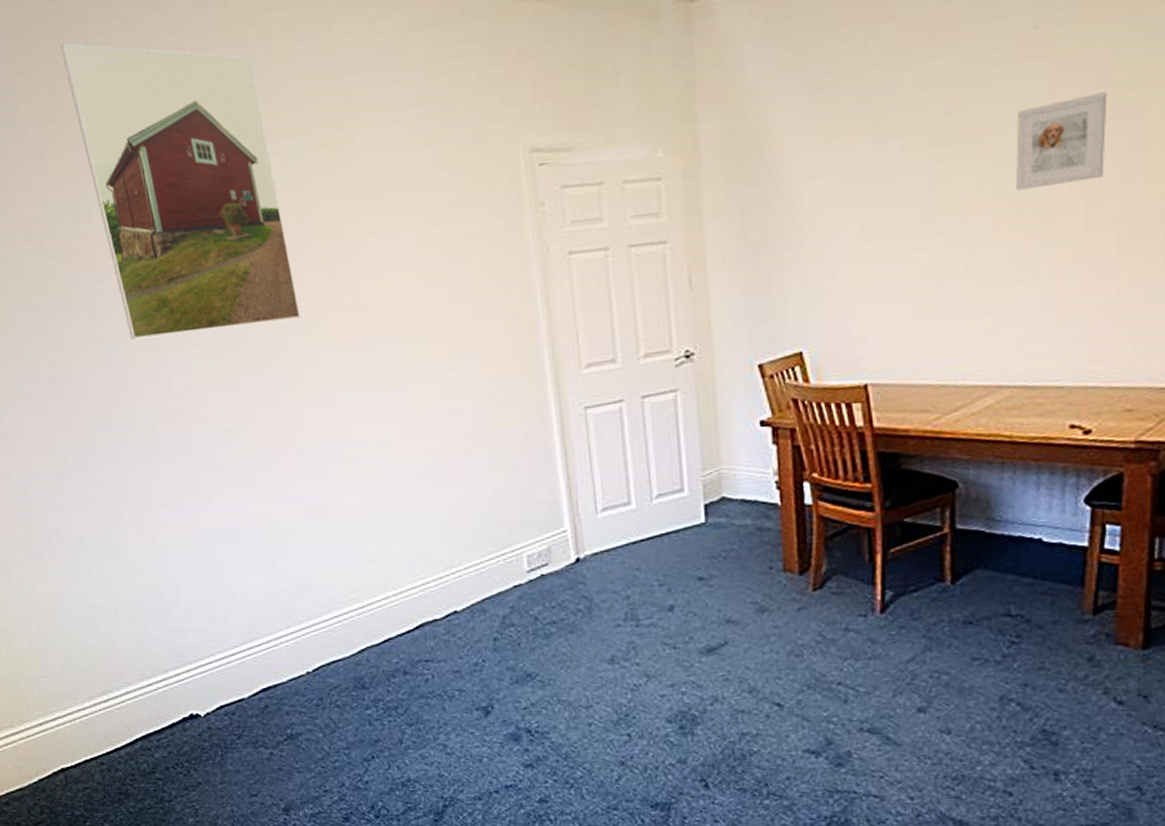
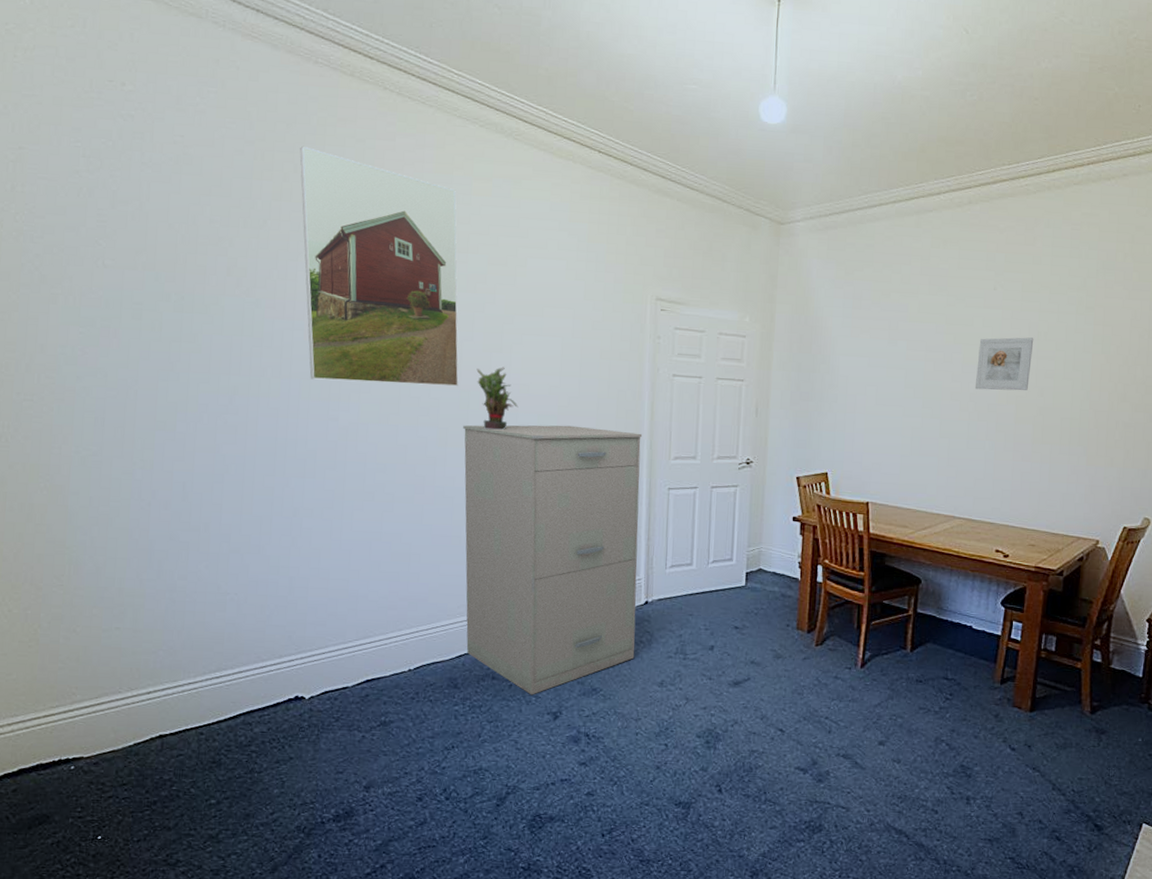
filing cabinet: none [315,339,573,689] -> present [463,425,643,695]
potted plant: none [318,282,378,368] -> present [476,367,519,430]

